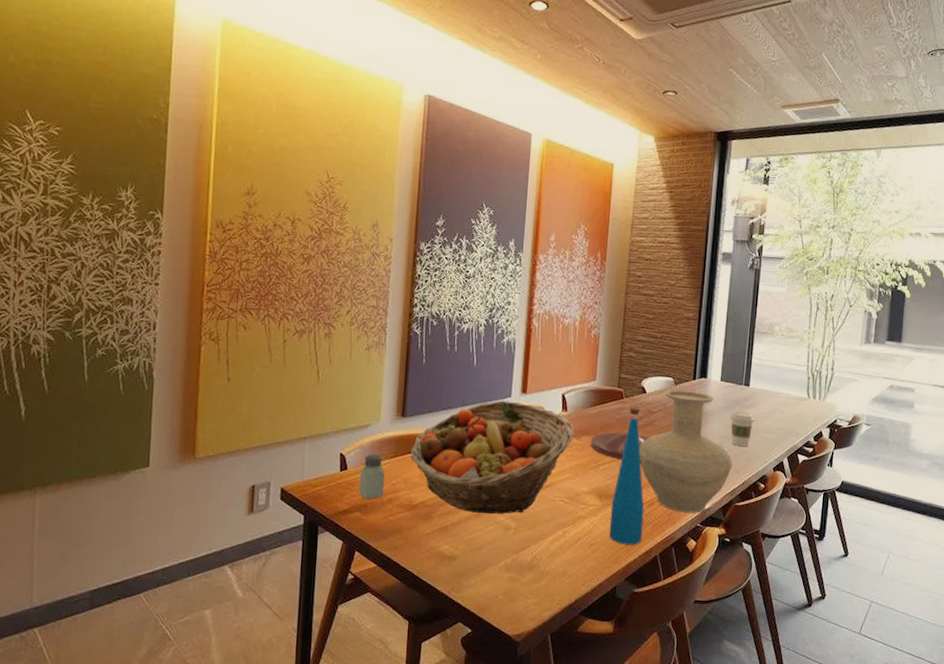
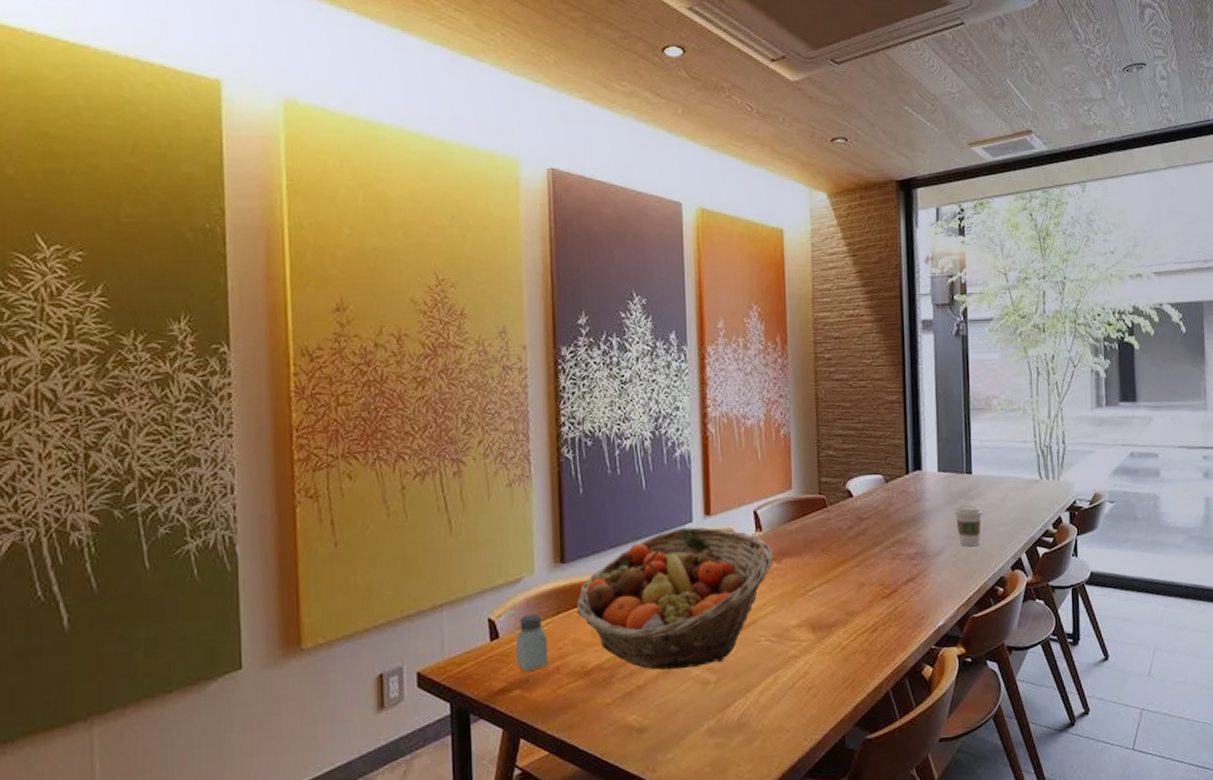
plate: present [590,432,649,461] -> none [793,546,862,580]
bottle: present [609,407,645,545] -> none [827,516,869,683]
vase: present [639,390,733,513] -> none [852,488,964,635]

